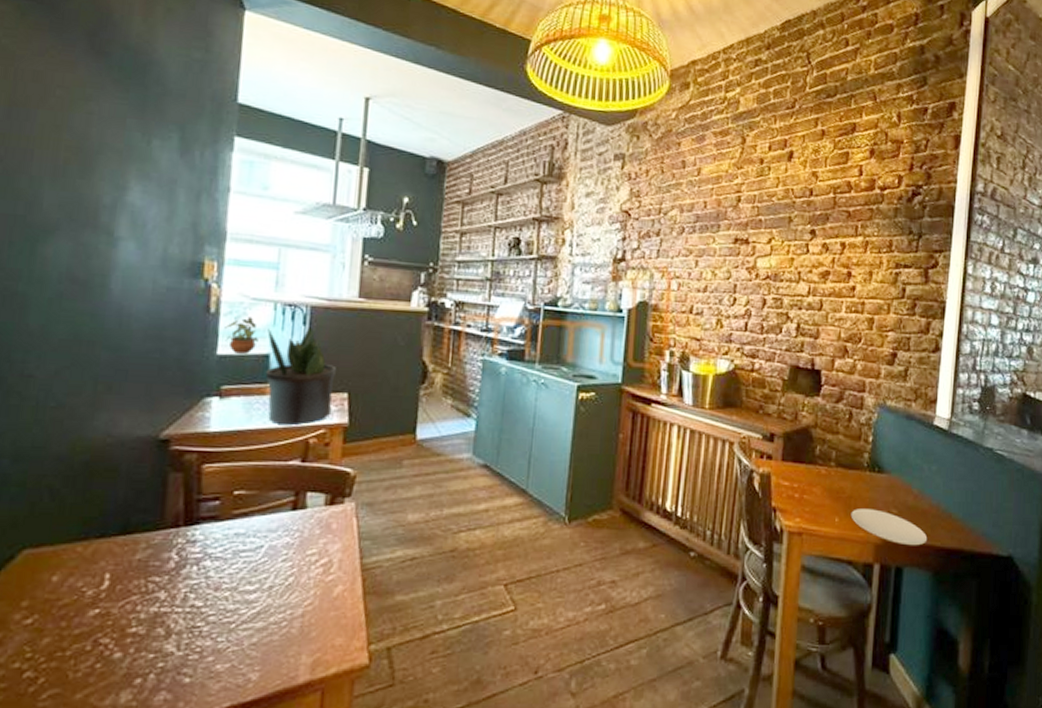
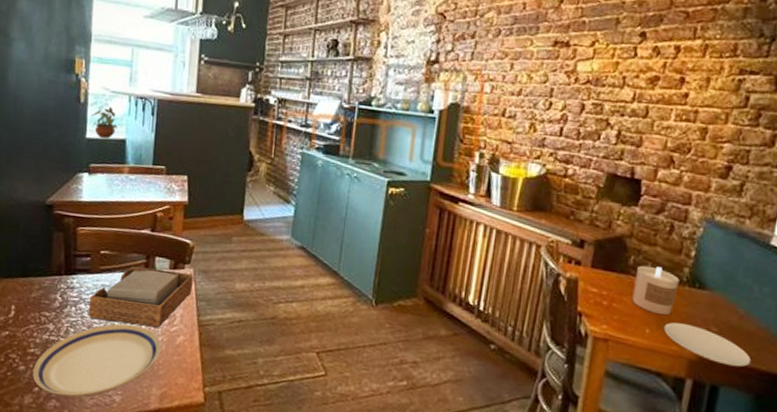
plate: none [133,579,314,686] -> present [32,324,161,398]
napkin holder: none [215,506,355,579] -> present [88,266,193,328]
planter: present [265,327,337,425] -> none [123,117,179,201]
candle: none [821,454,861,503] -> present [632,265,680,316]

